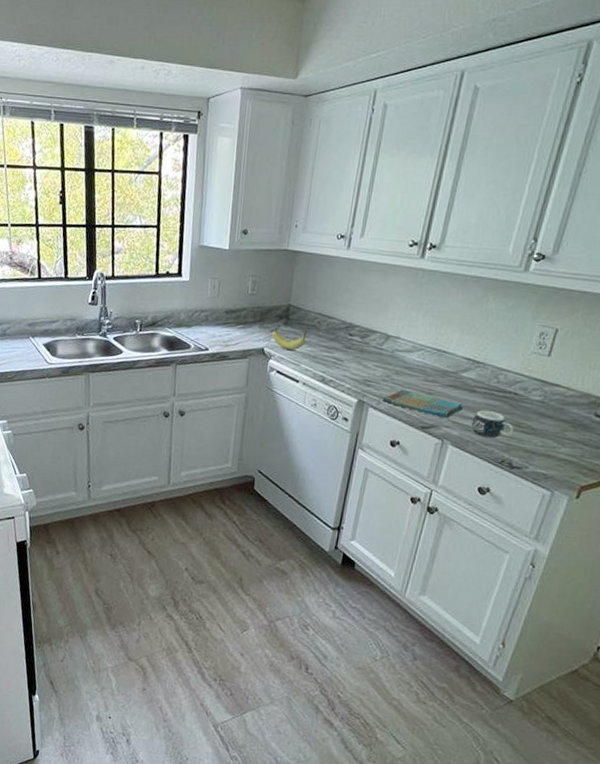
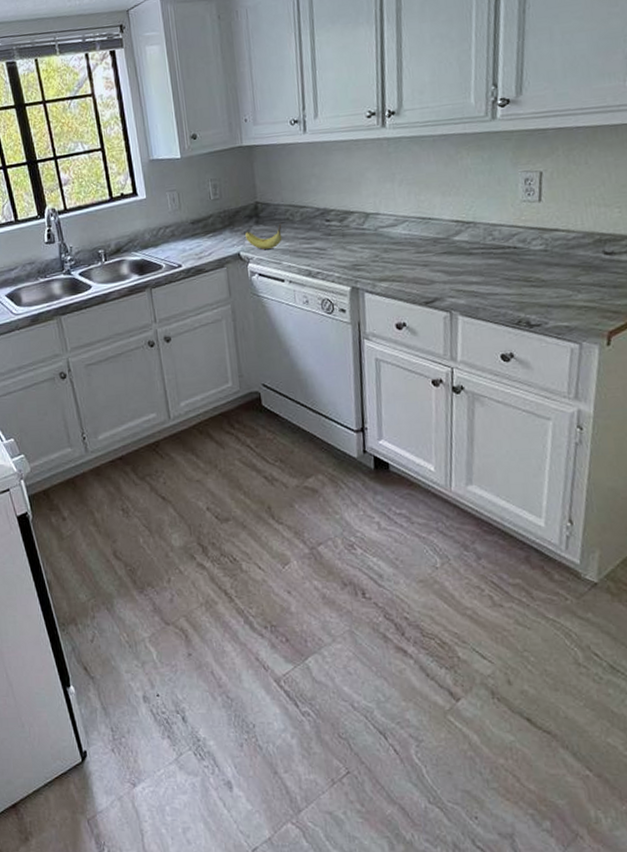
dish towel: present [382,389,463,419] -> none [377,266,464,289]
mug: present [471,410,514,439] -> none [476,270,523,300]

